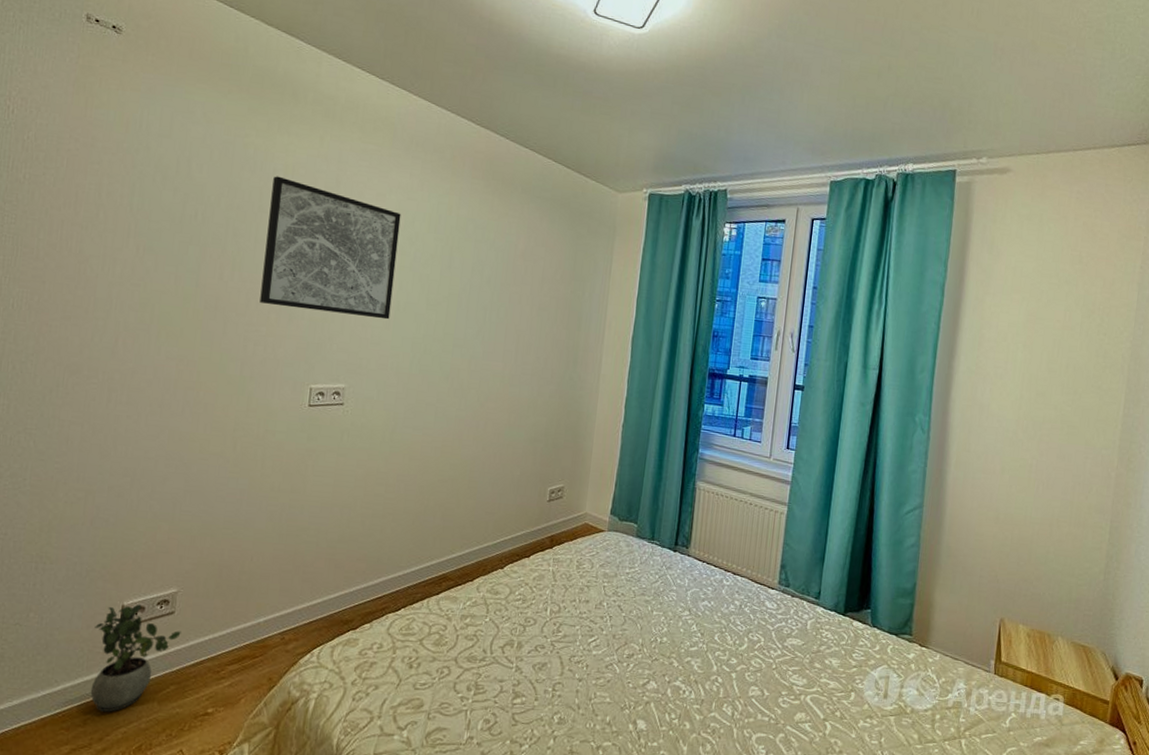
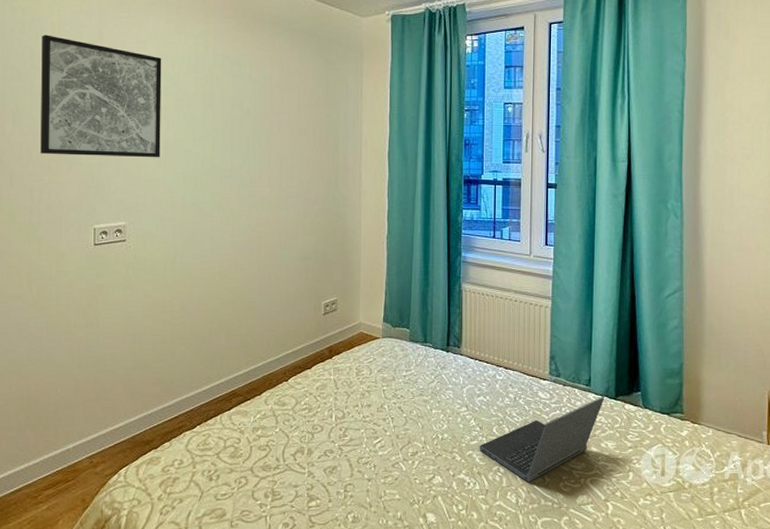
laptop computer: none [698,610,834,696] -> present [479,396,605,483]

